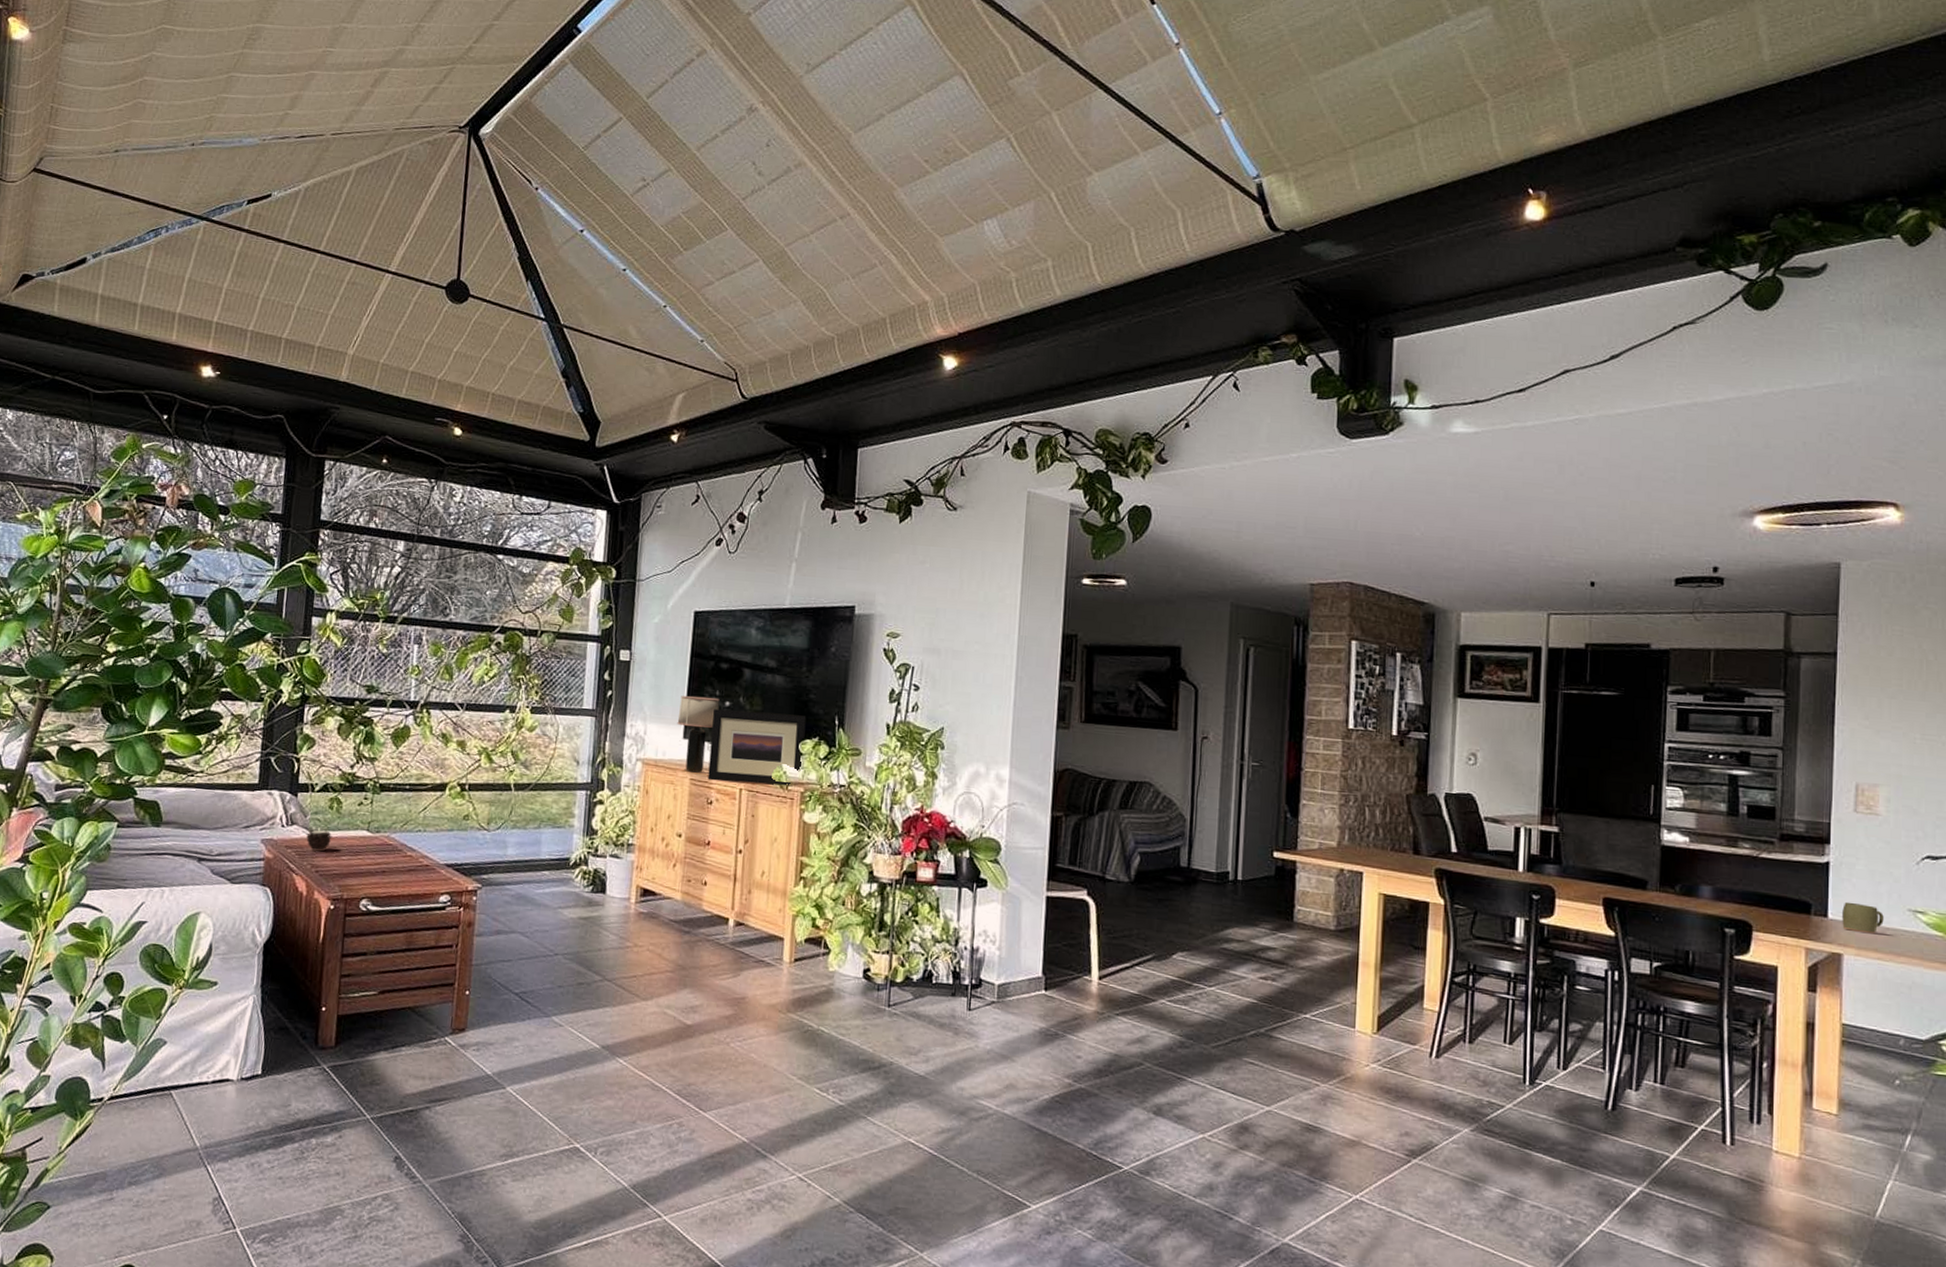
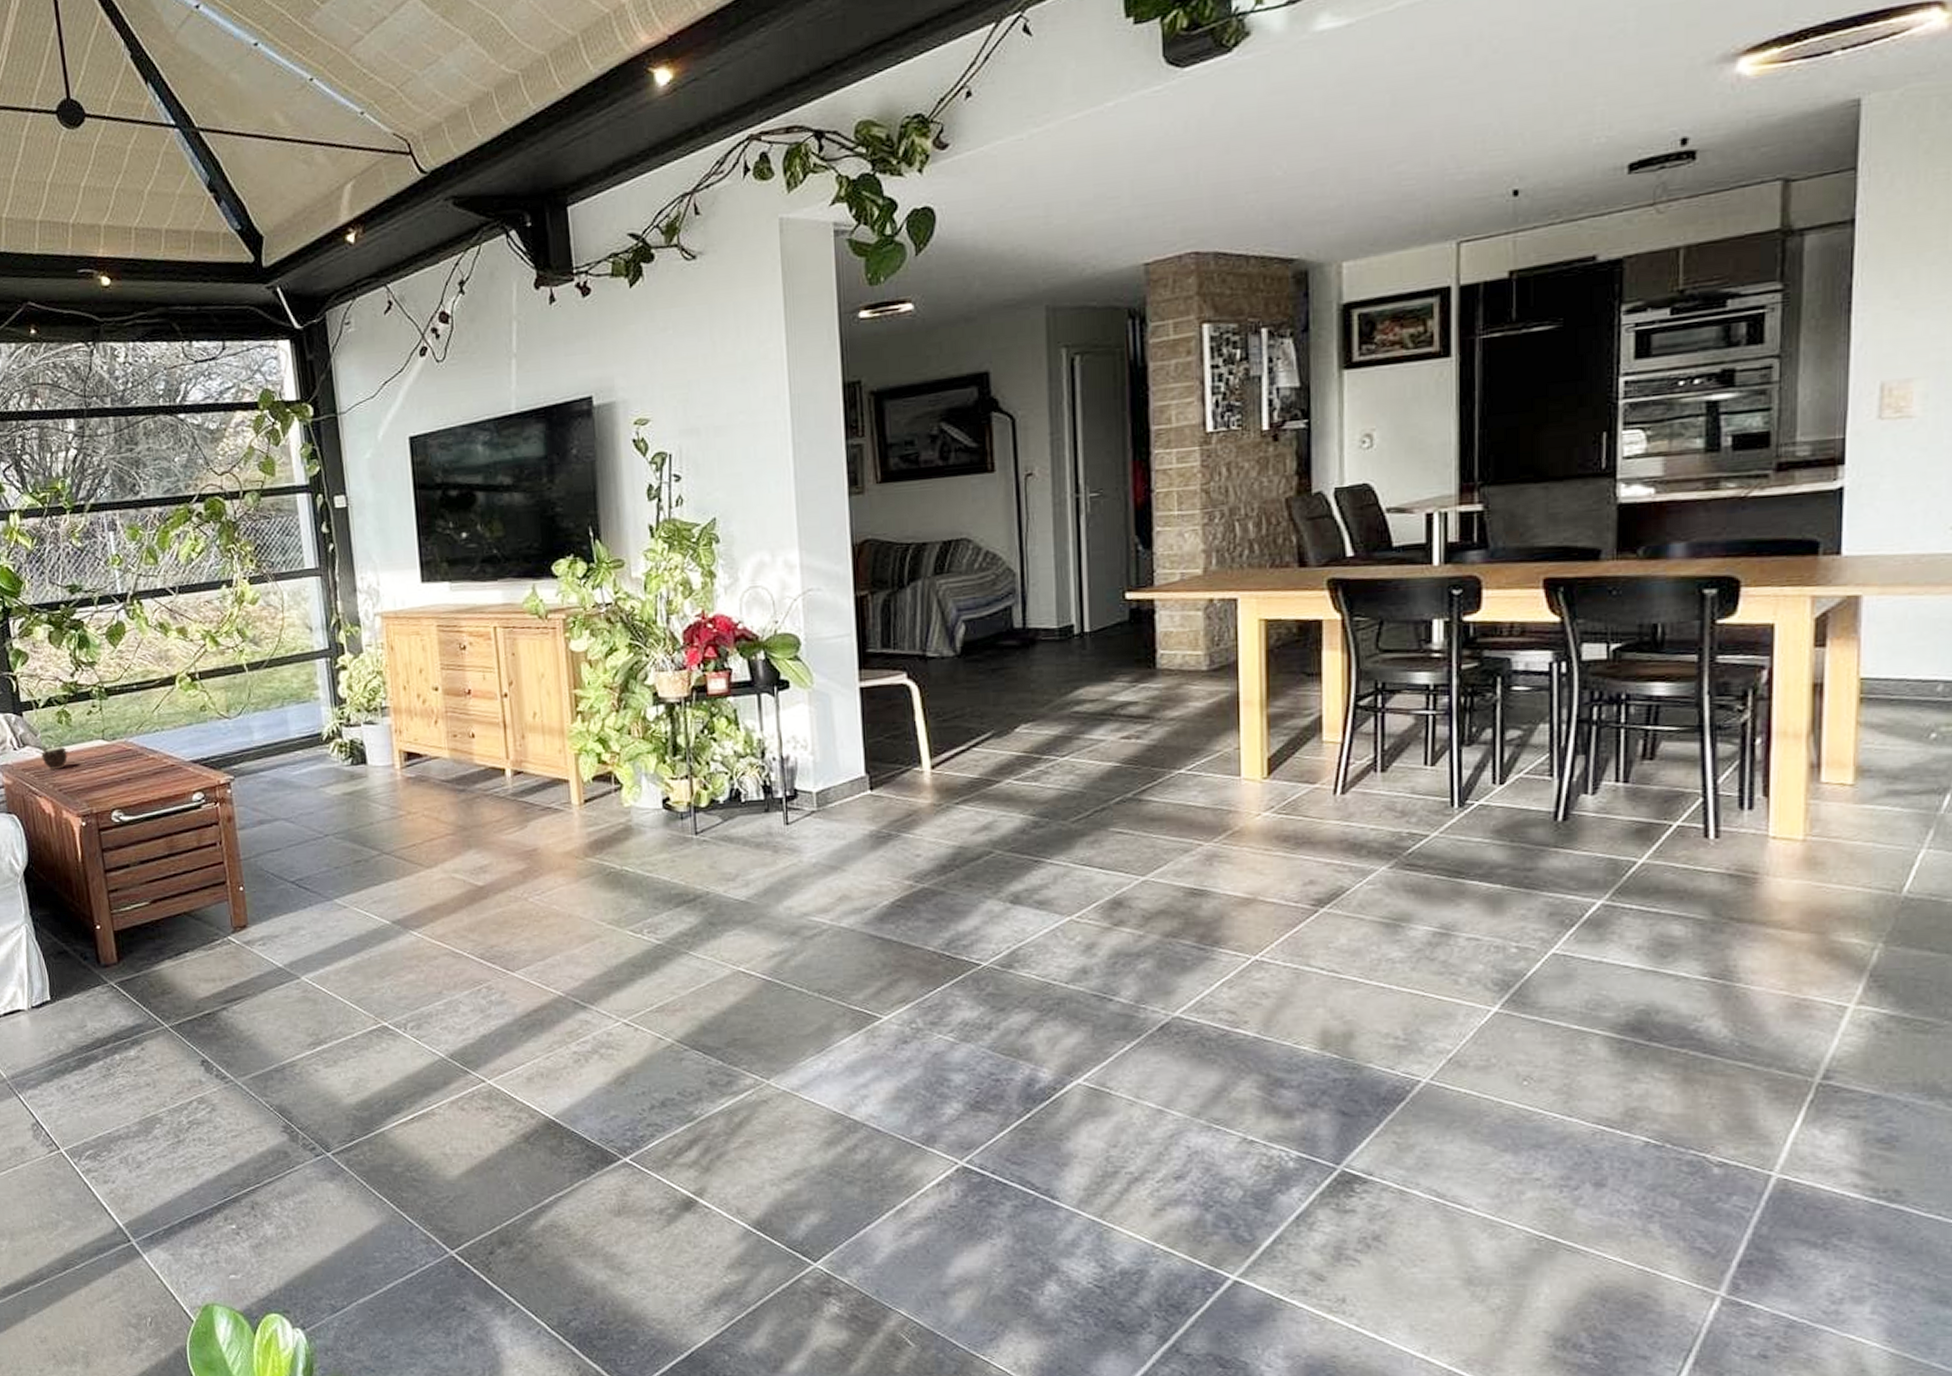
table lamp: present [677,696,720,773] -> none [411,530,456,618]
picture frame: present [707,709,807,787] -> none [450,533,561,624]
mug: present [1842,901,1884,934] -> none [1861,530,1918,566]

